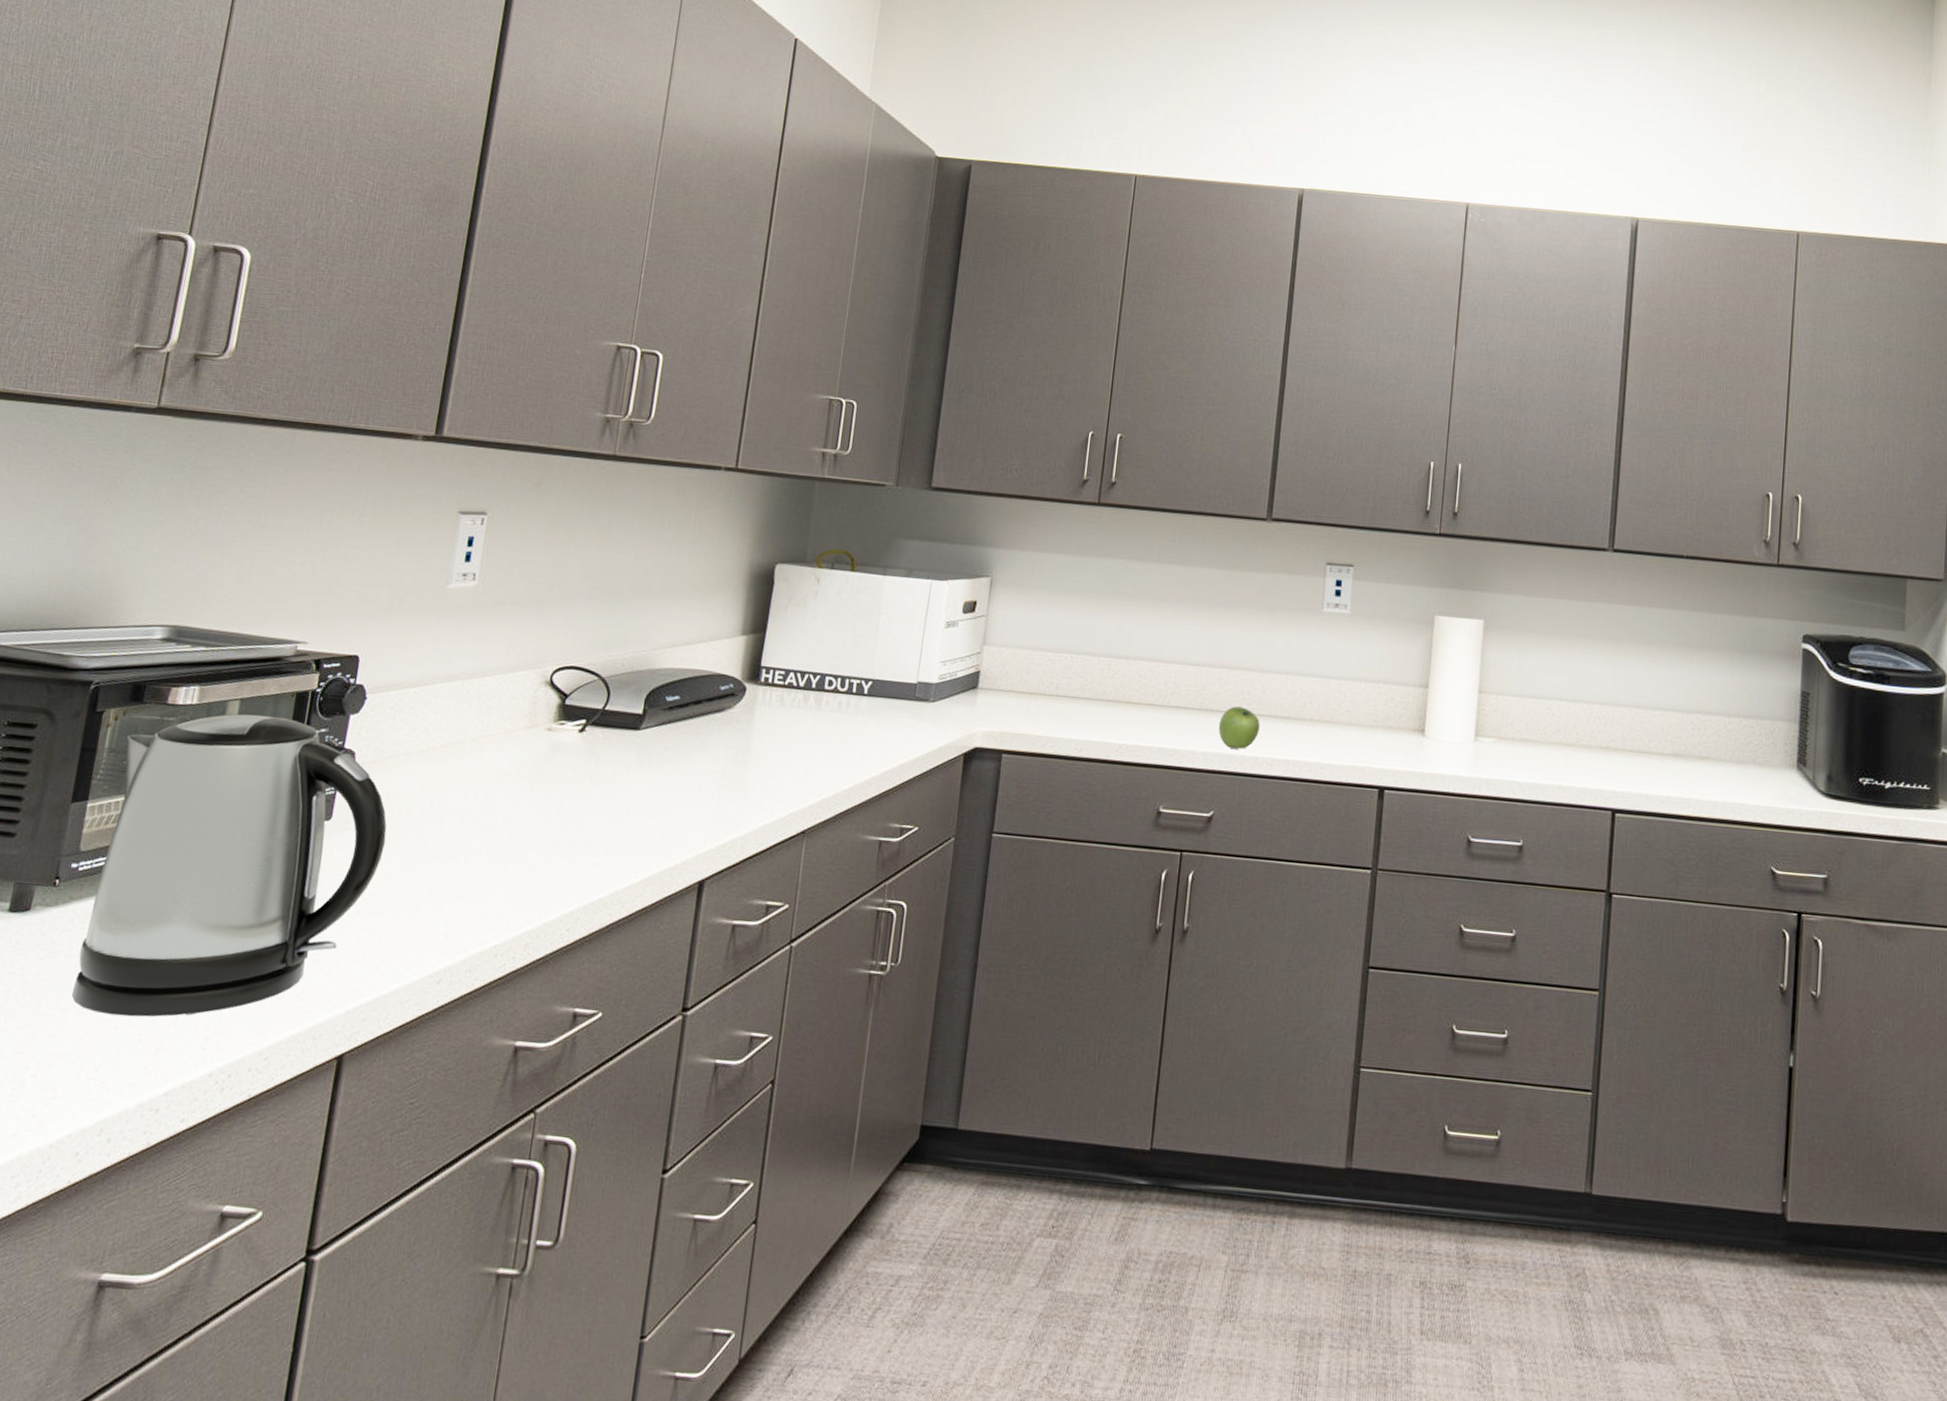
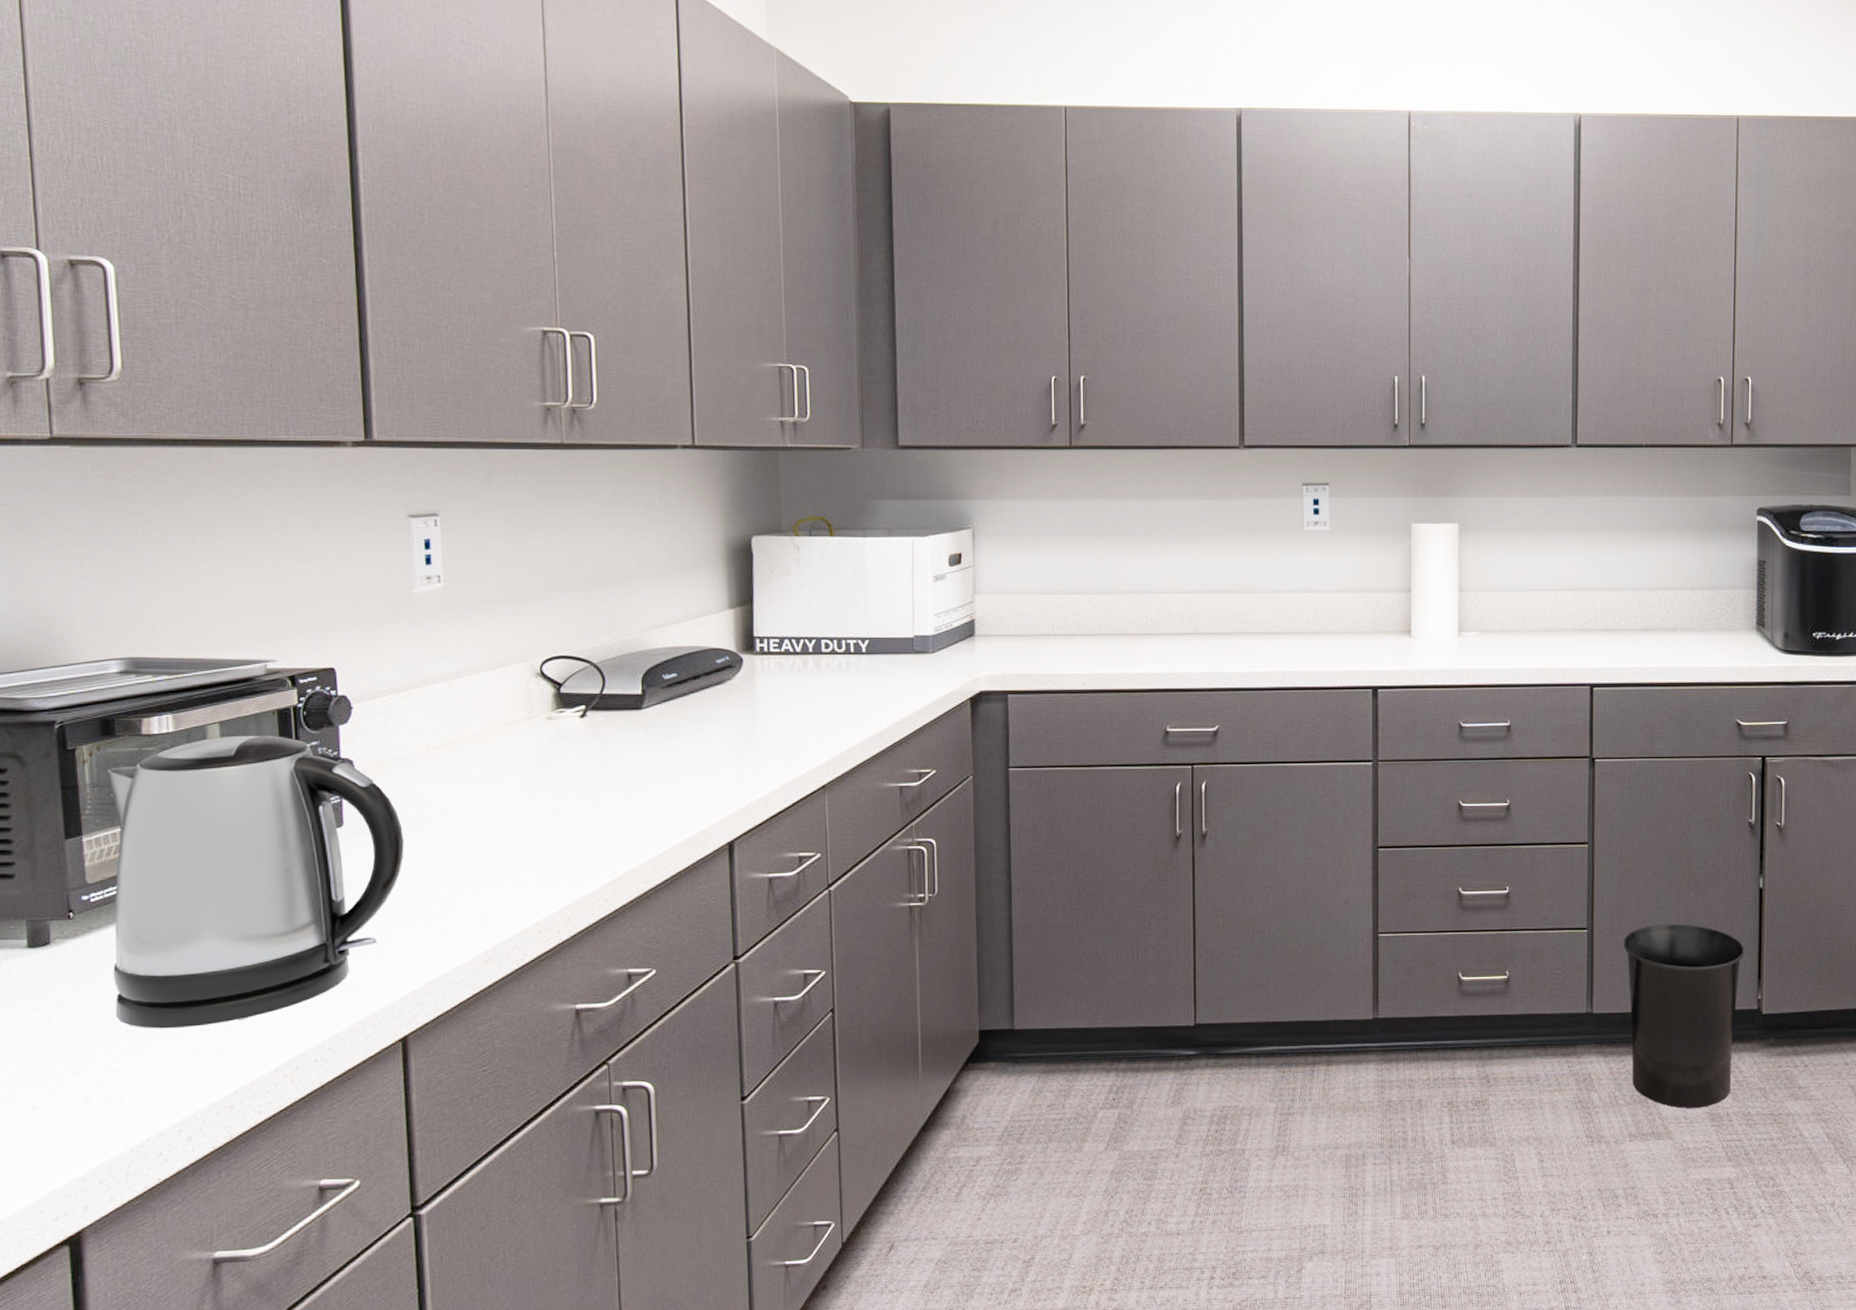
fruit: present [1218,706,1260,749] -> none [1214,627,1254,666]
waste bin: none [1631,1096,1770,1329] -> present [1623,923,1745,1108]

